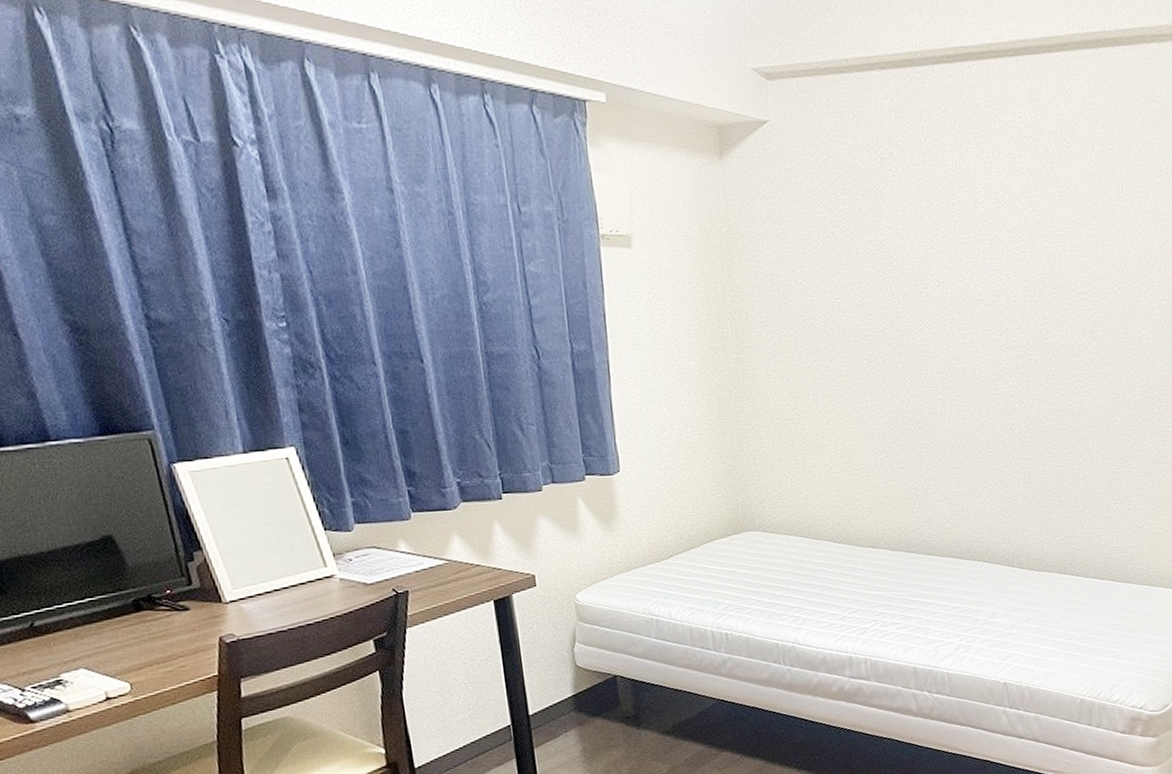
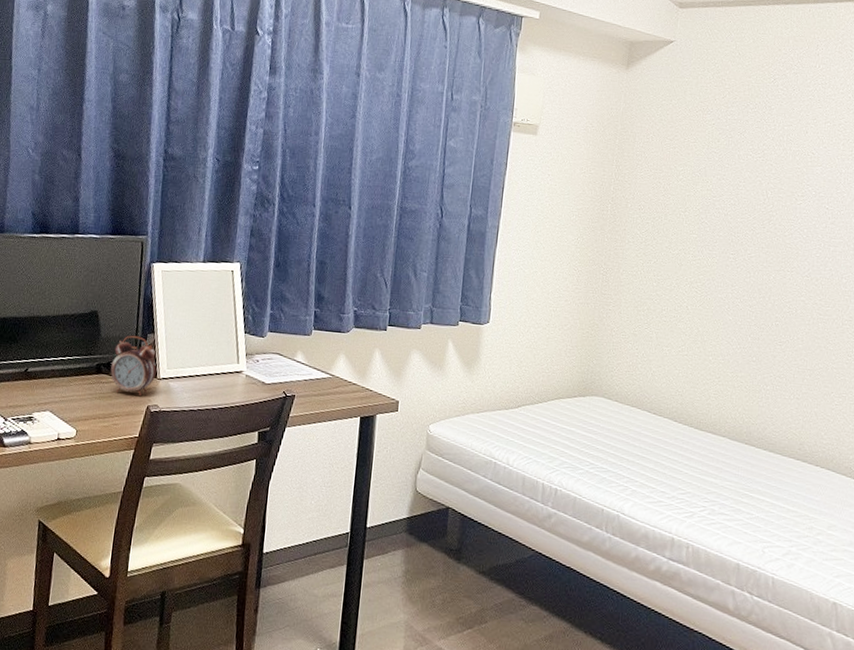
alarm clock: none [152,556,220,628] -> present [110,335,157,396]

